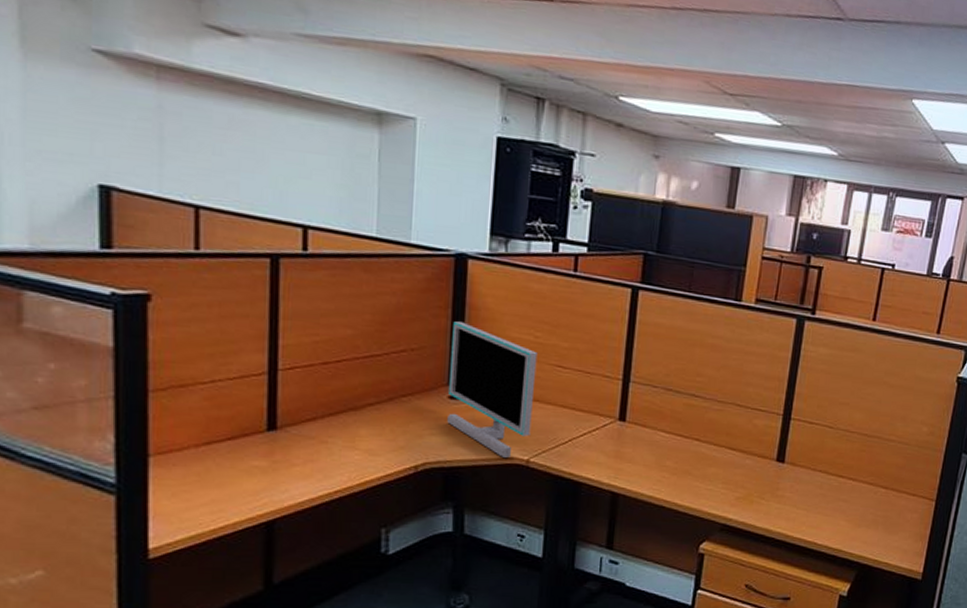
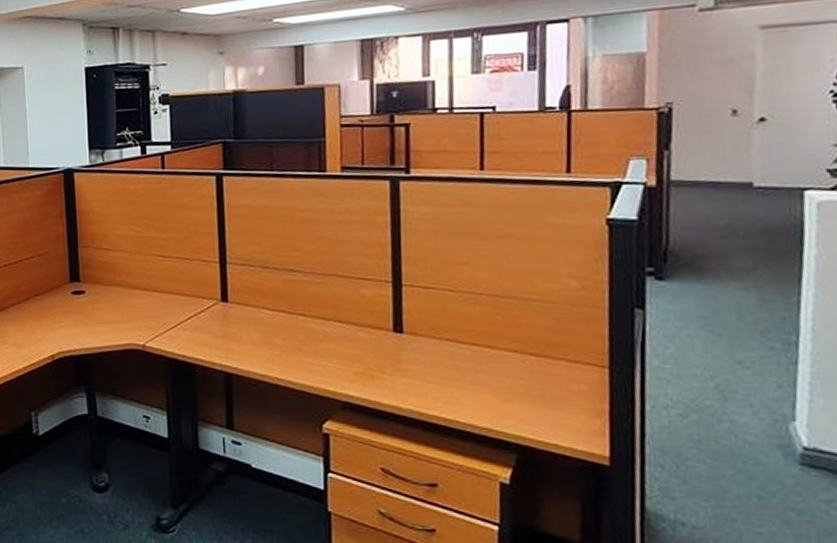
monitor: present [447,321,538,459] -> none [68,227,143,345]

